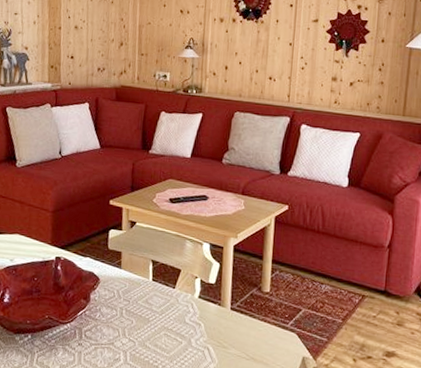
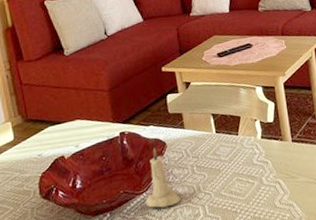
candle: none [68,280,104,344] -> present [145,147,181,208]

